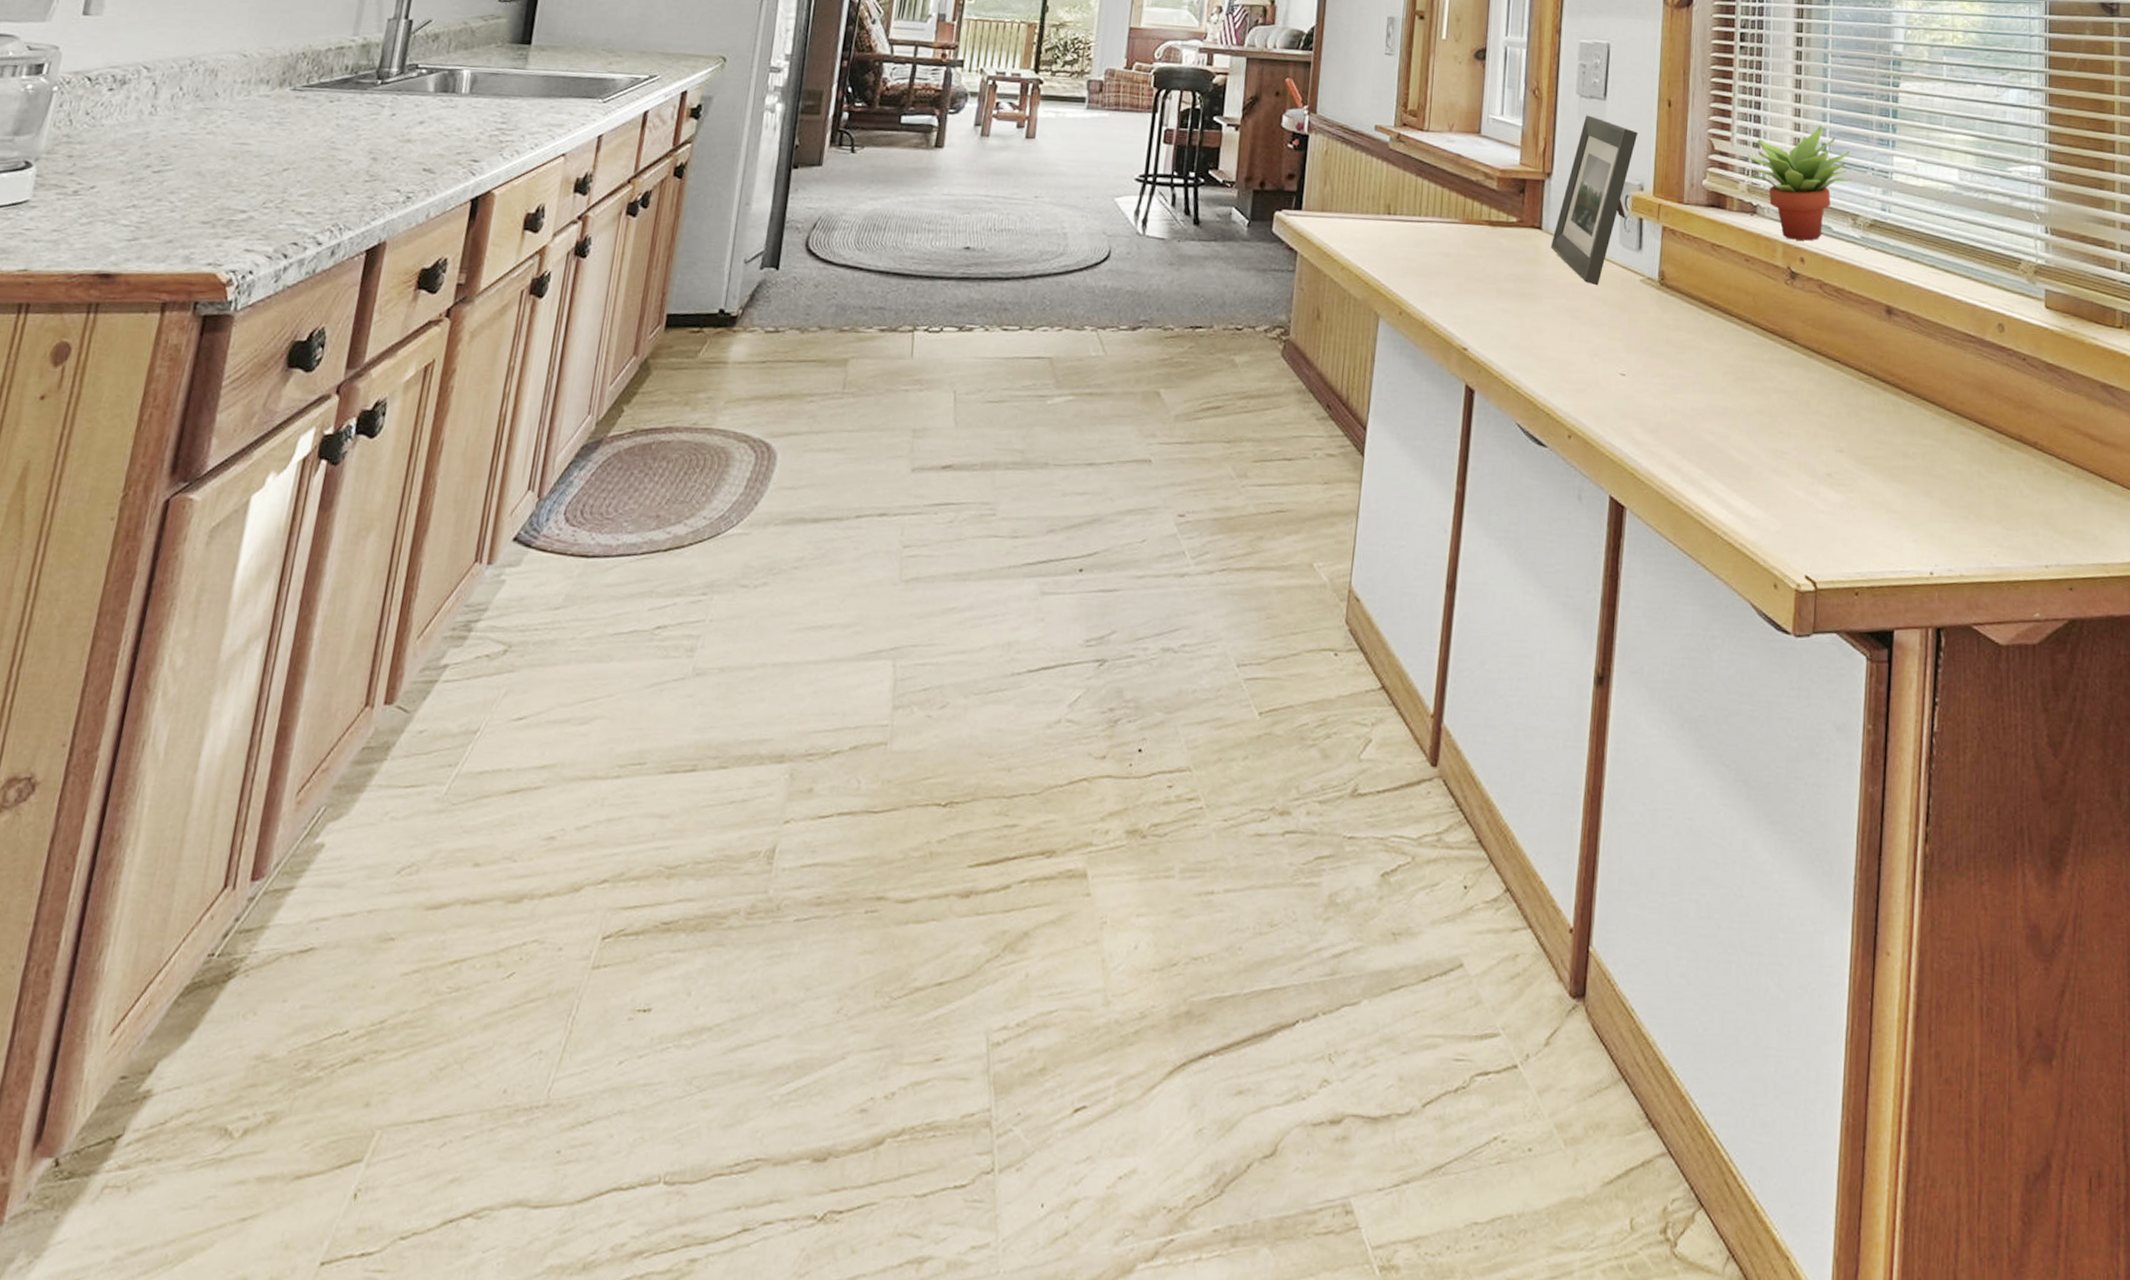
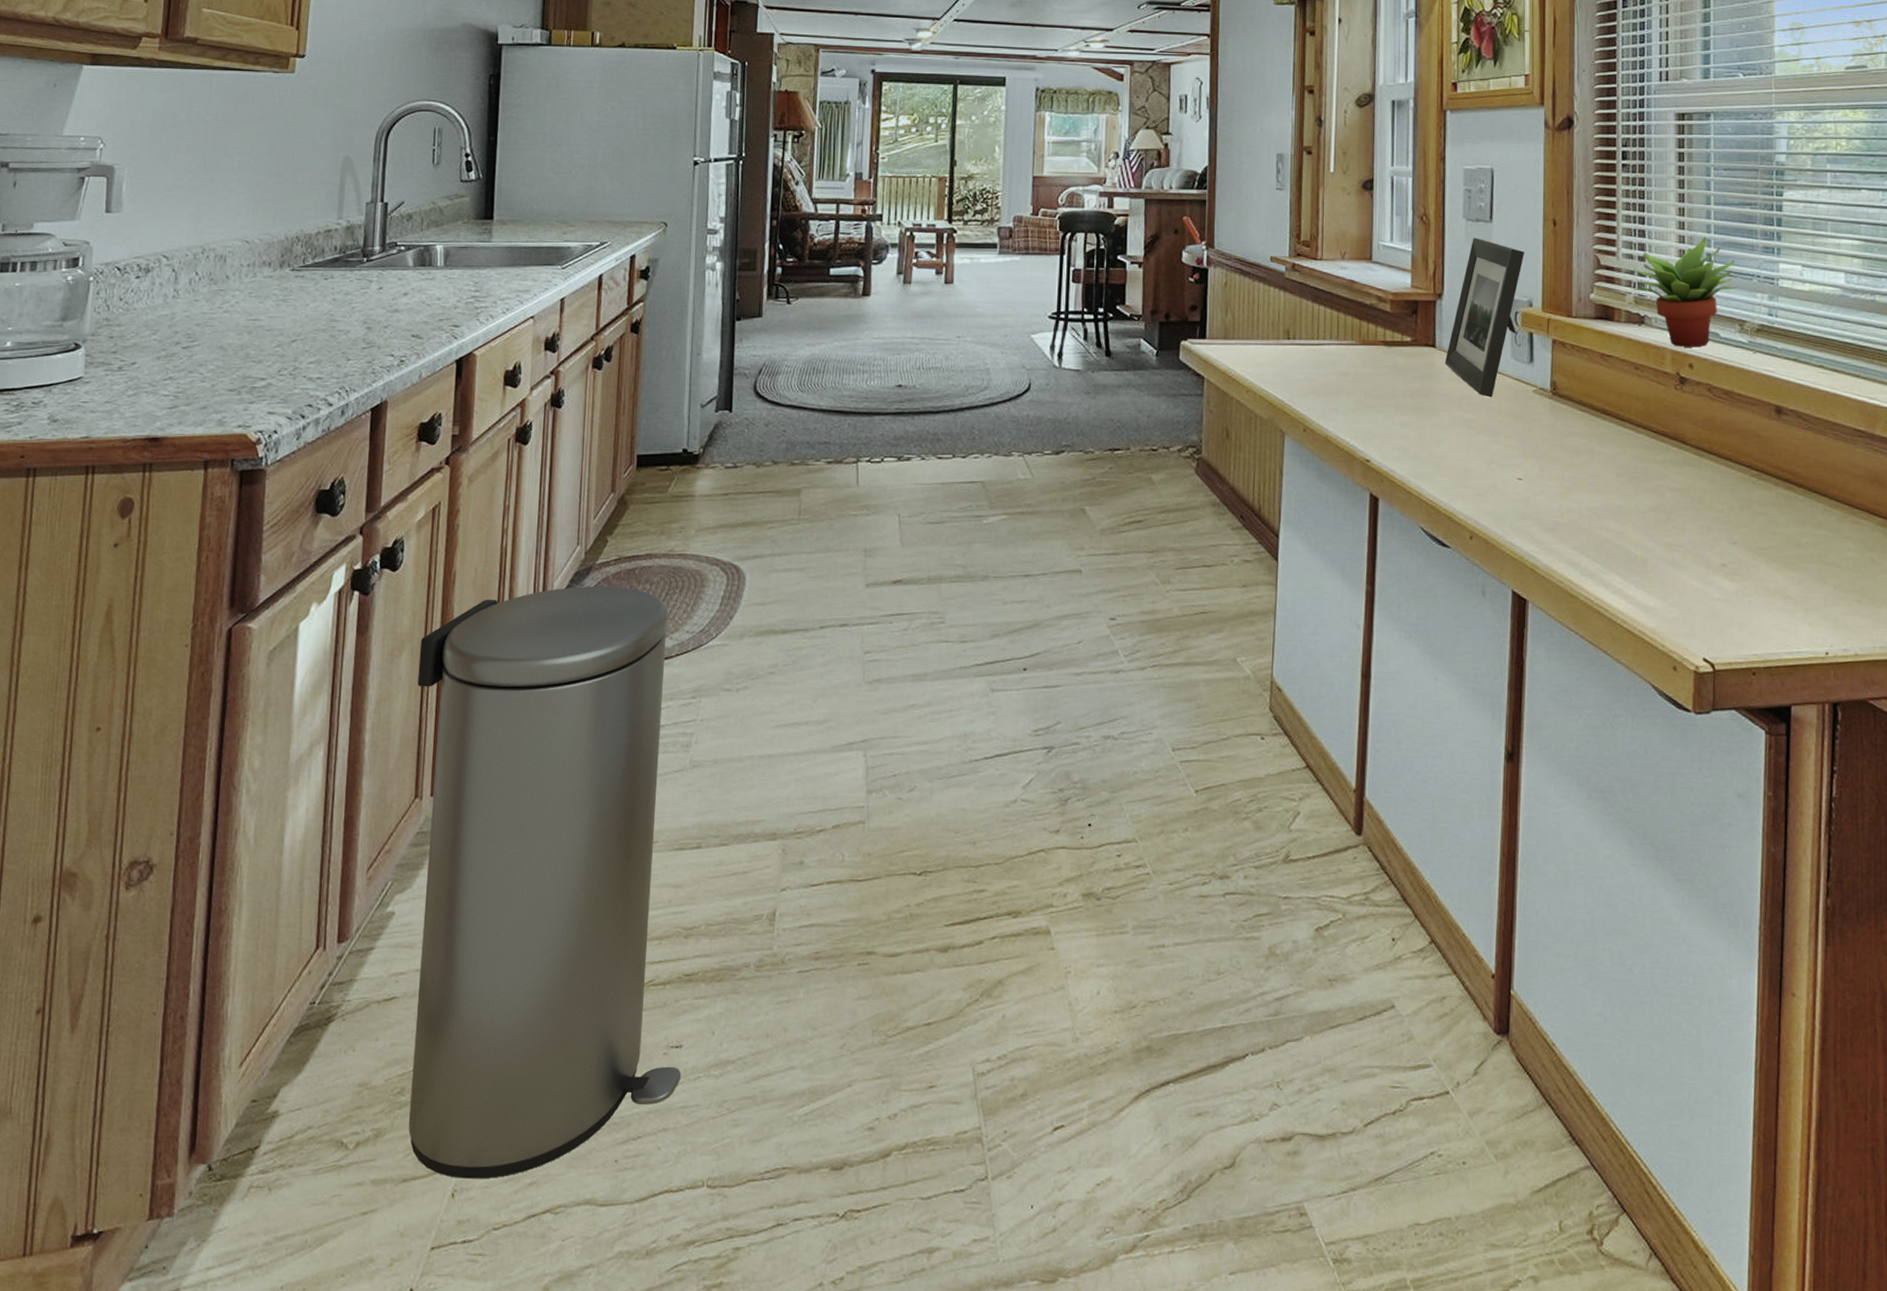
pedal bin: none [310,461,686,1175] -> present [408,586,682,1179]

